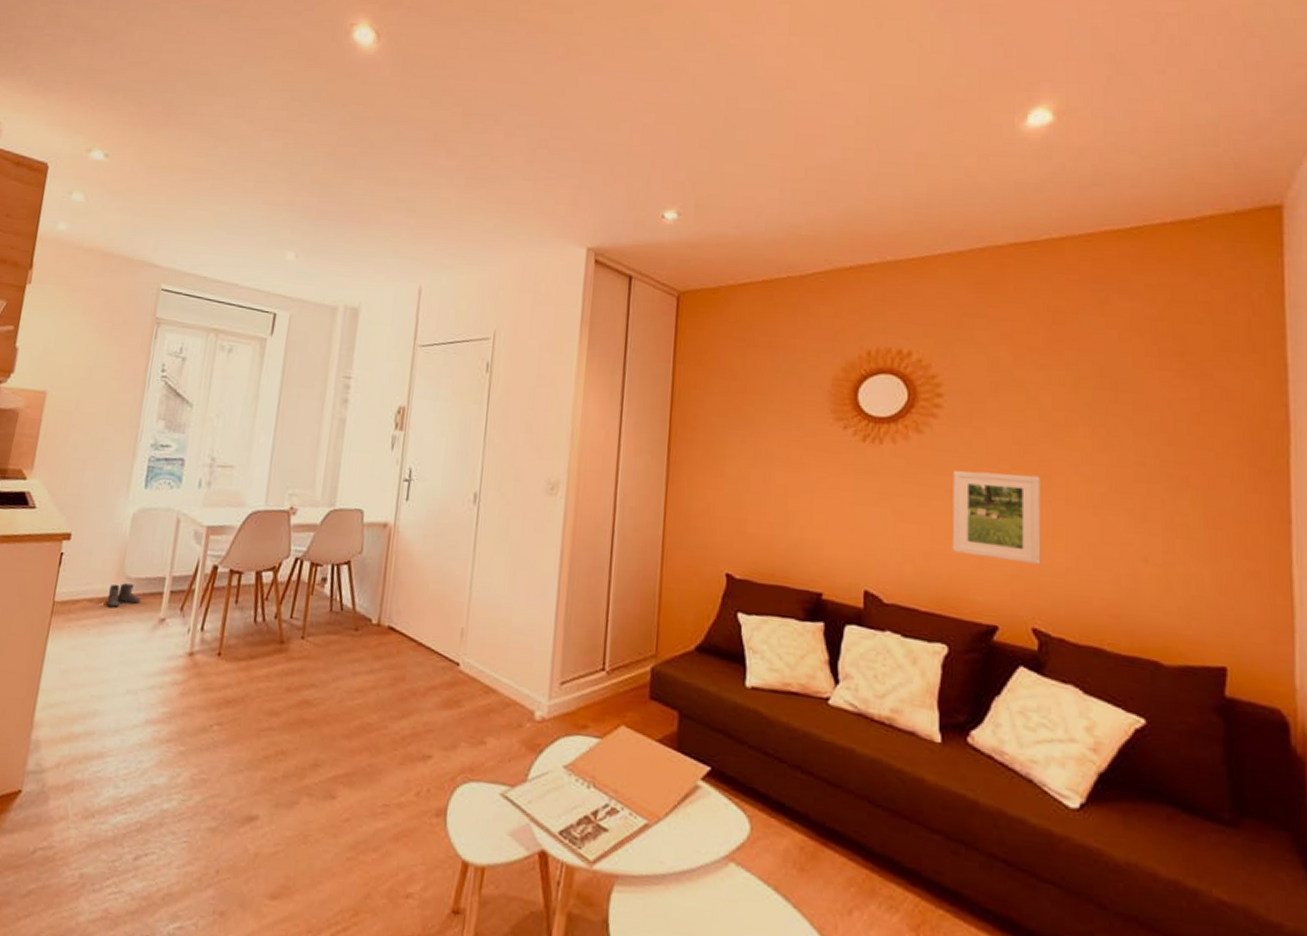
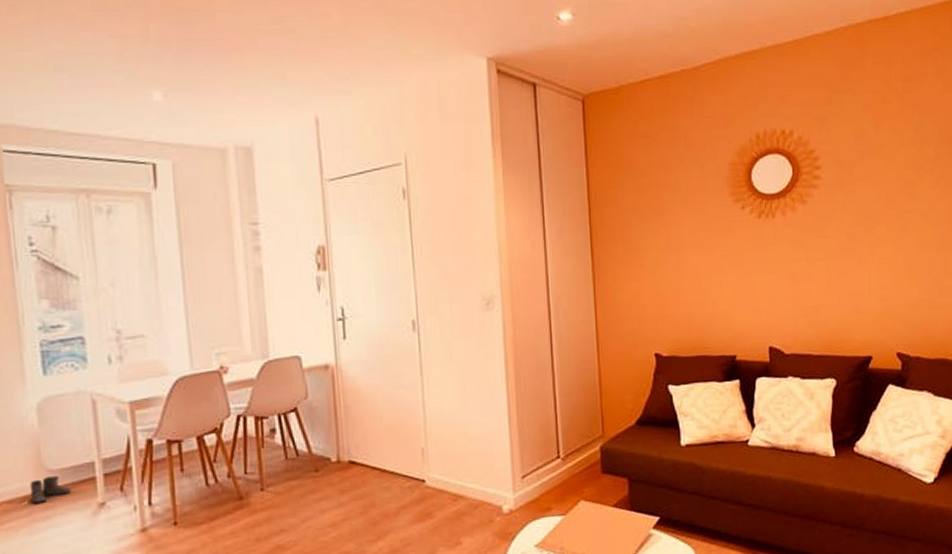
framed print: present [952,470,1041,565] -> none [832,227,901,303]

